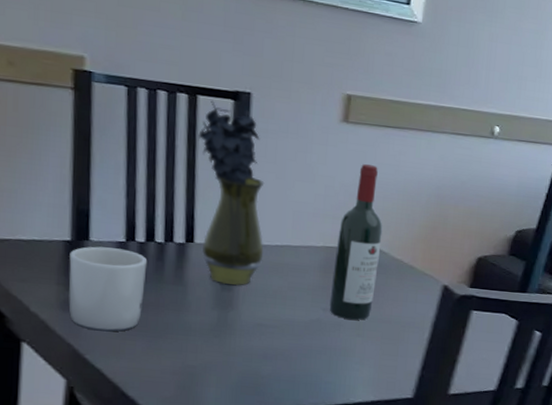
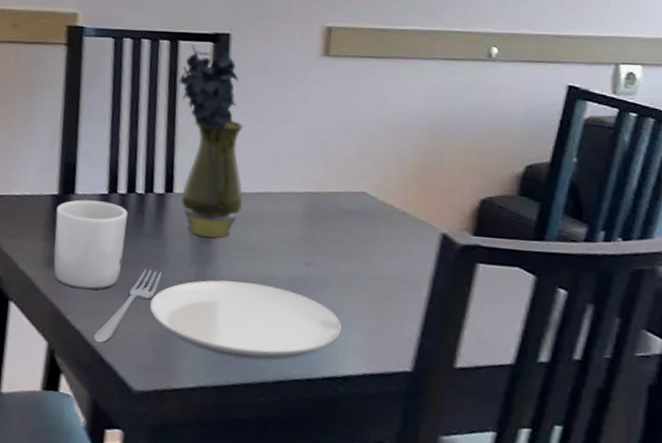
fork: none [115,313,185,380] -> present [94,269,163,343]
plate: none [172,323,354,391] -> present [150,280,342,360]
wine bottle: present [329,164,383,320] -> none [313,99,370,276]

